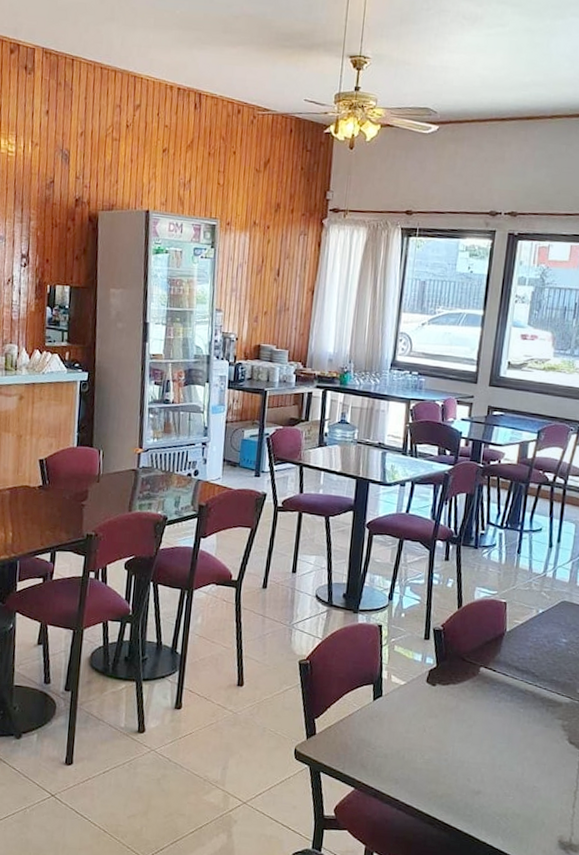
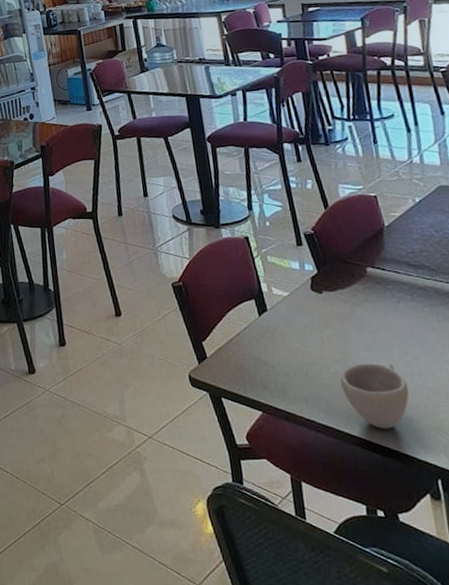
cup: none [430,752,488,812] -> present [340,363,409,429]

